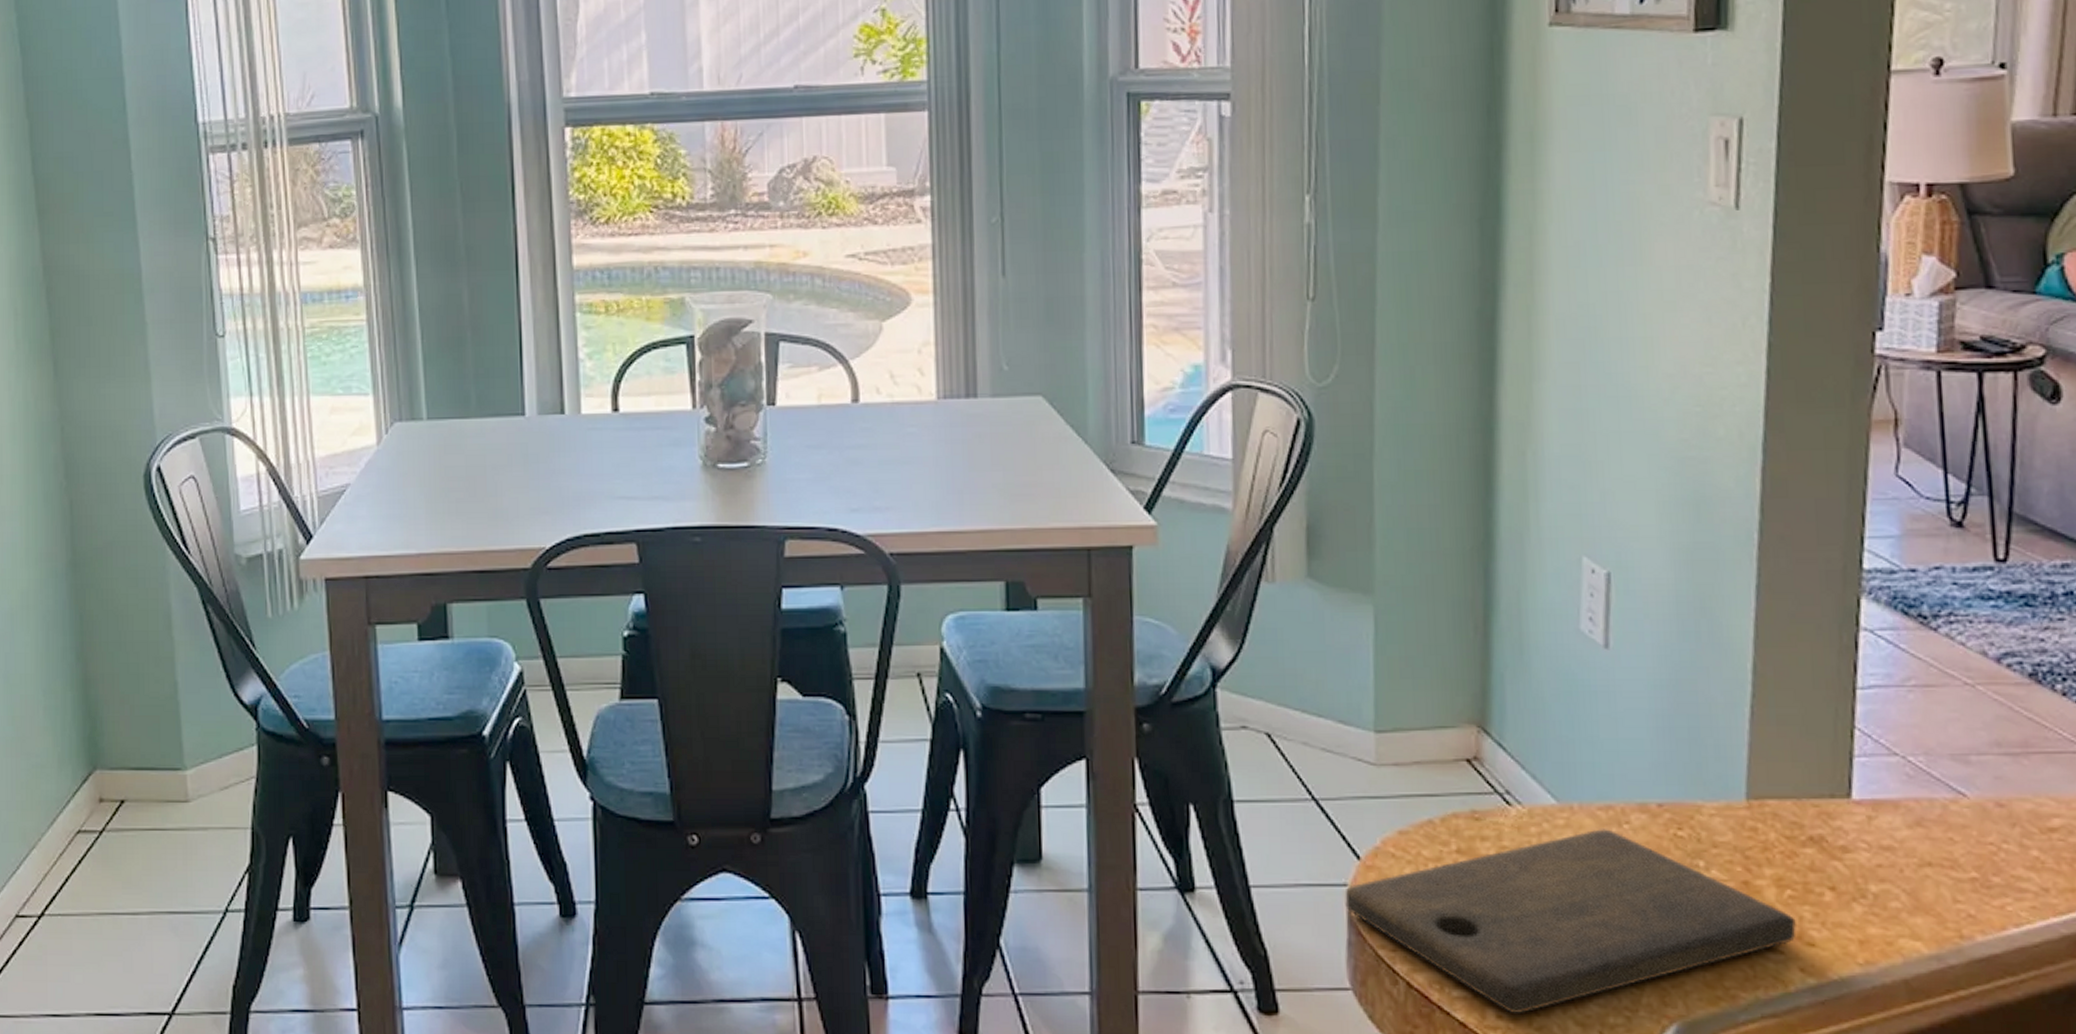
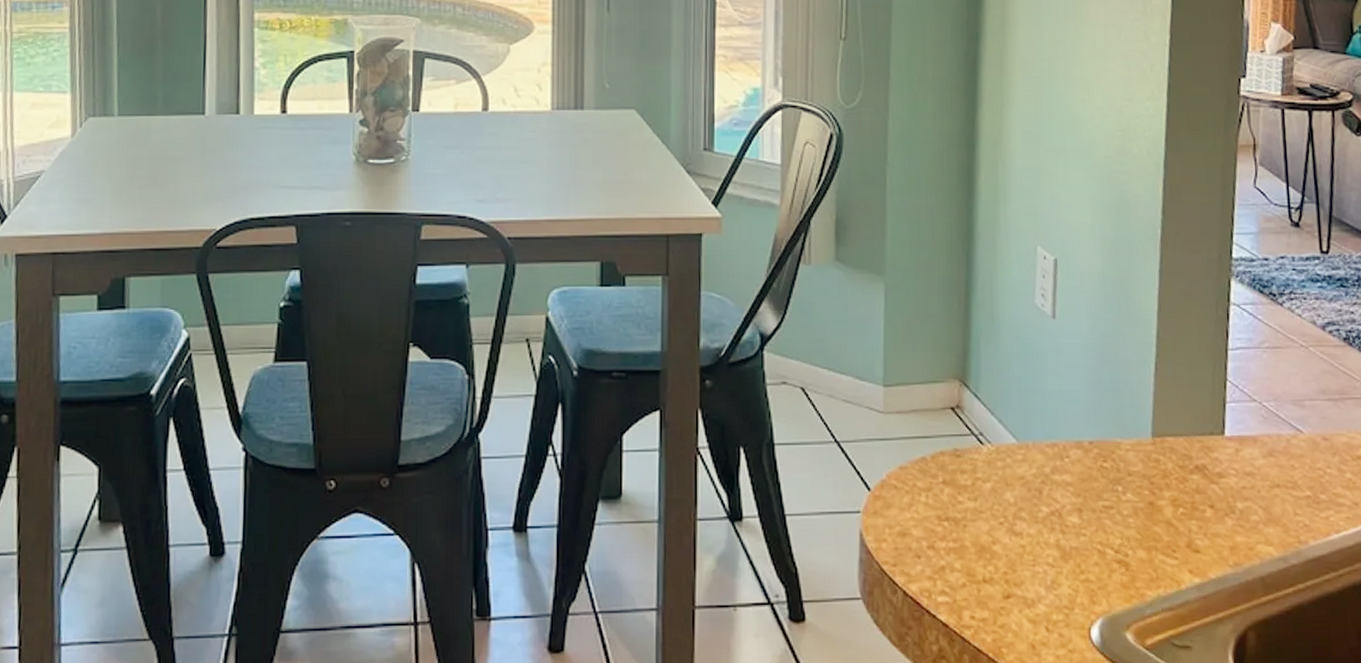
cutting board: present [1345,829,1796,1015] -> none [858,462,1187,615]

